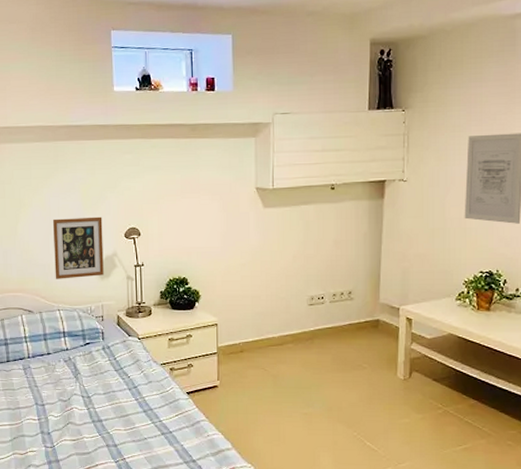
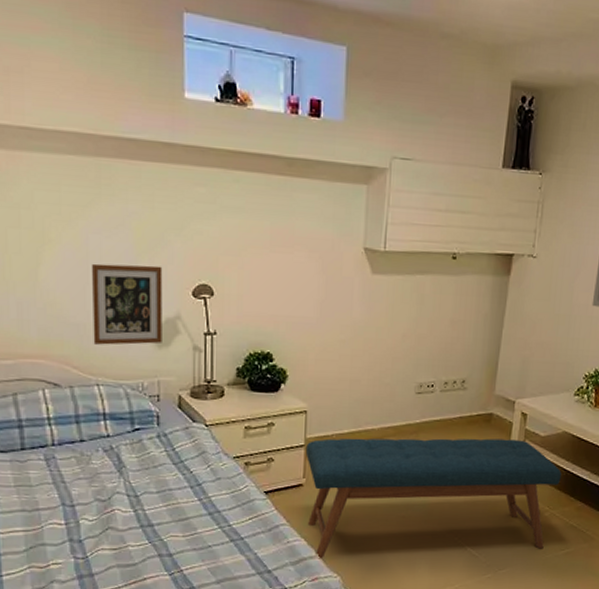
bench: none [218,342,451,451] -> present [305,438,562,559]

